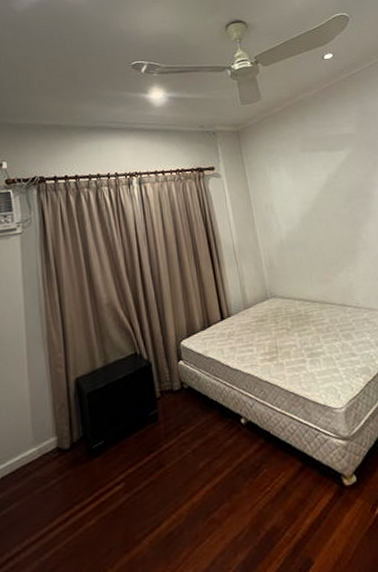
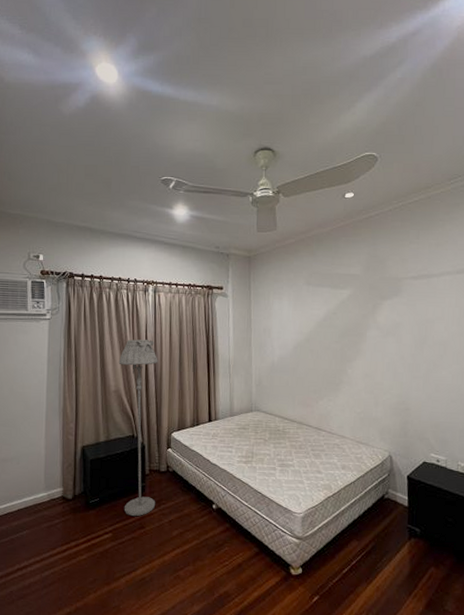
floor lamp: none [107,237,174,455] -> present [118,339,158,517]

